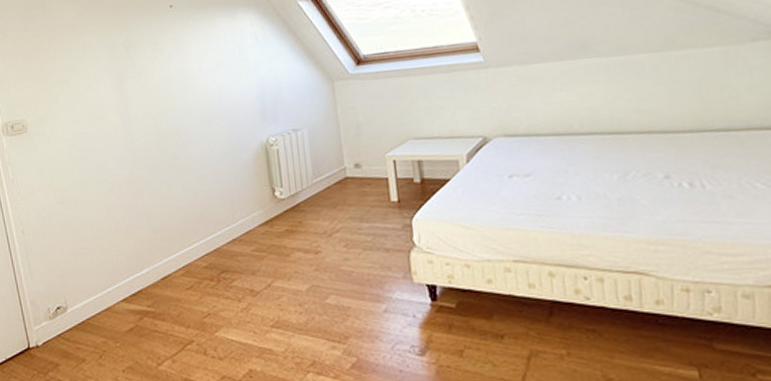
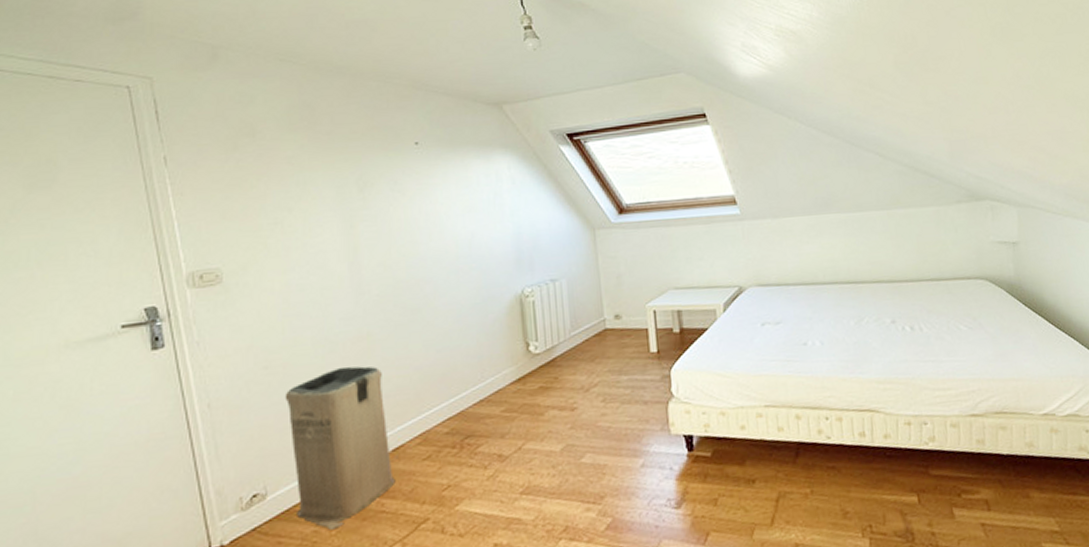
laundry basket: none [76,204,165,342] -> present [285,366,396,530]

